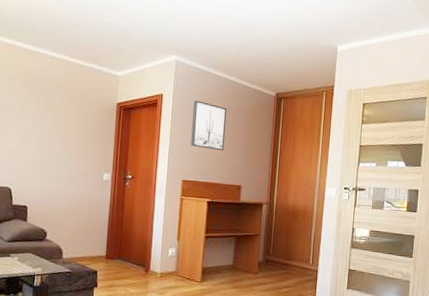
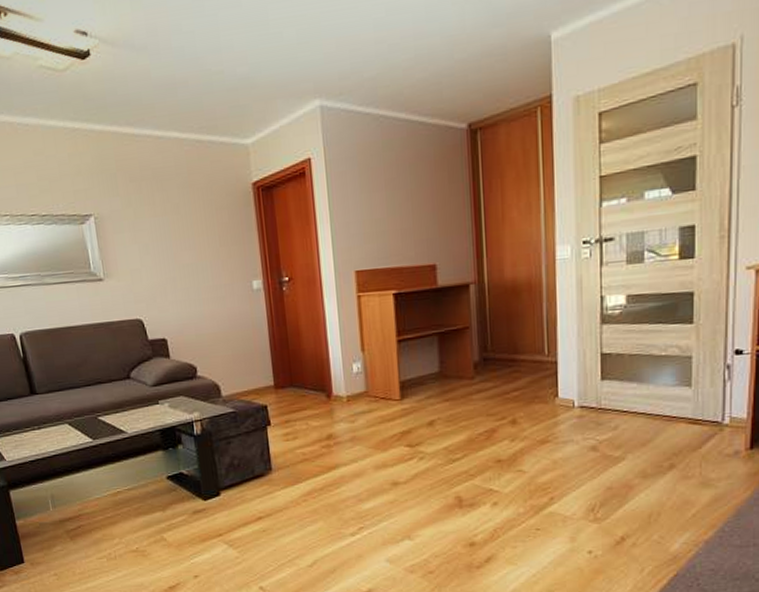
wall art: present [191,100,227,151] -> none [354,157,406,223]

